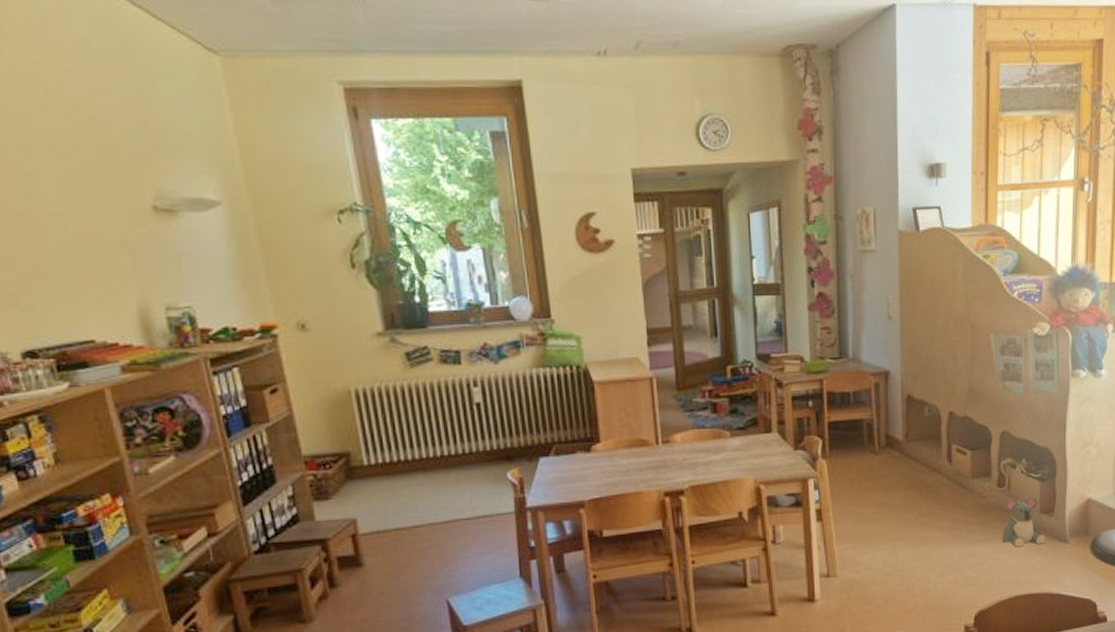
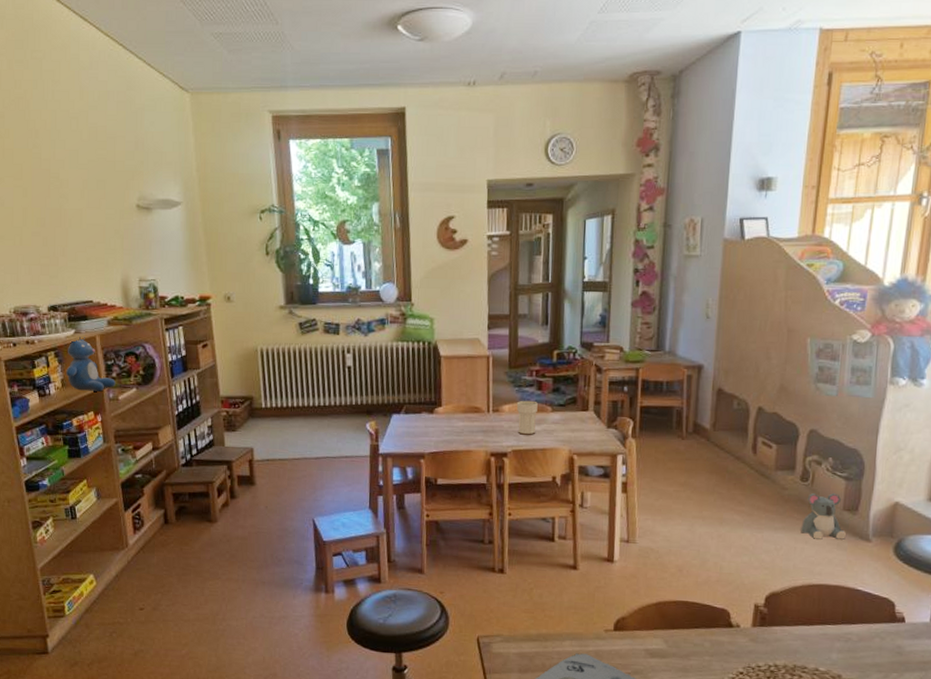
stuffed animal: none [60,392,142,467] -> present [66,337,115,392]
cup: none [689,426,714,467] -> present [516,400,538,435]

